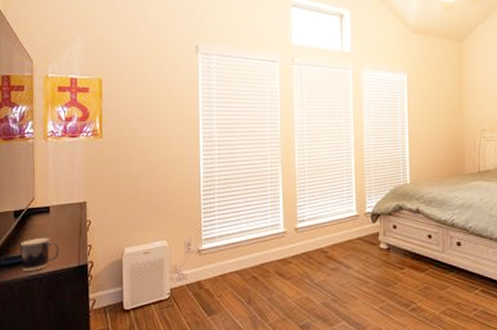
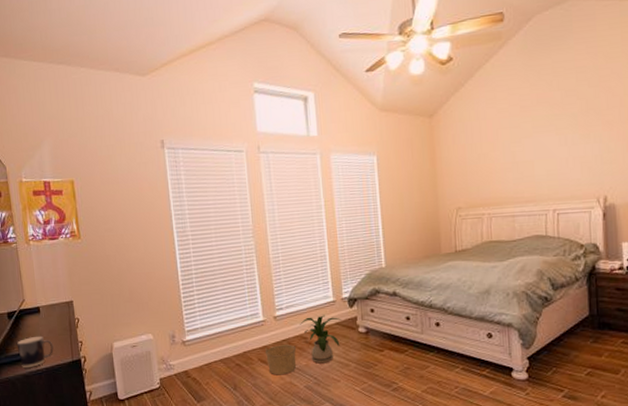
basket: none [283,258,316,290] -> present [264,344,297,375]
house plant: none [321,229,364,279] -> present [300,315,342,364]

